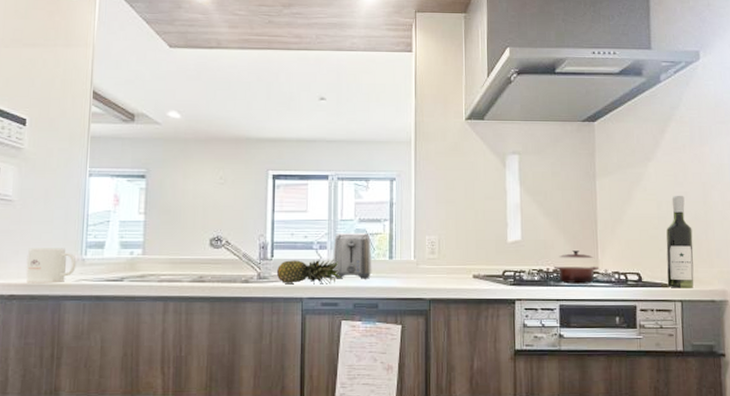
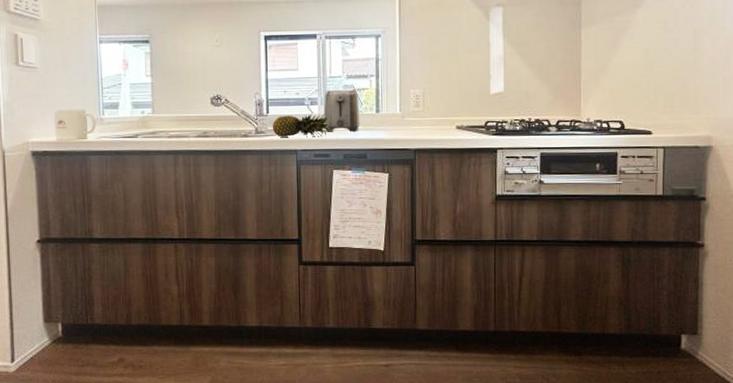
saucepan: present [553,251,599,284] -> none [535,100,582,133]
bottle: present [666,195,695,288] -> none [650,42,680,135]

